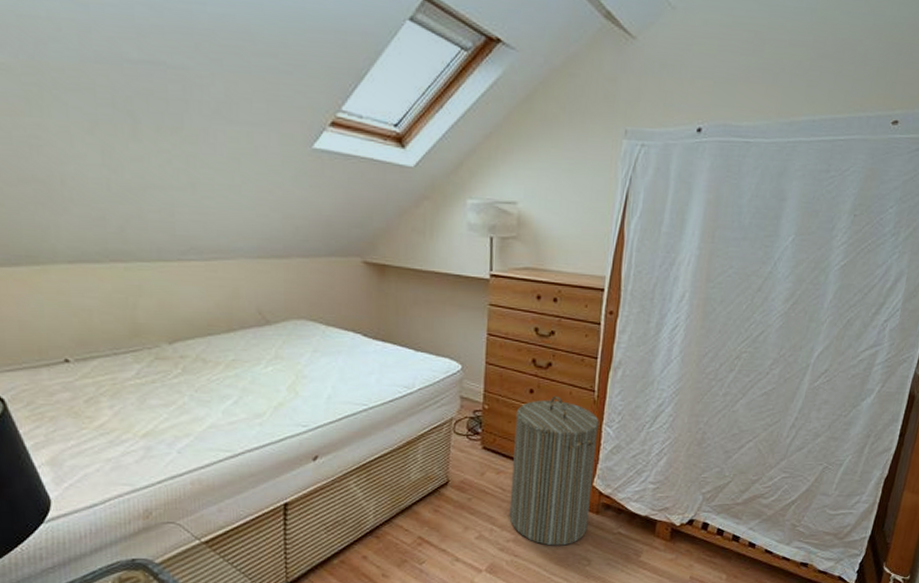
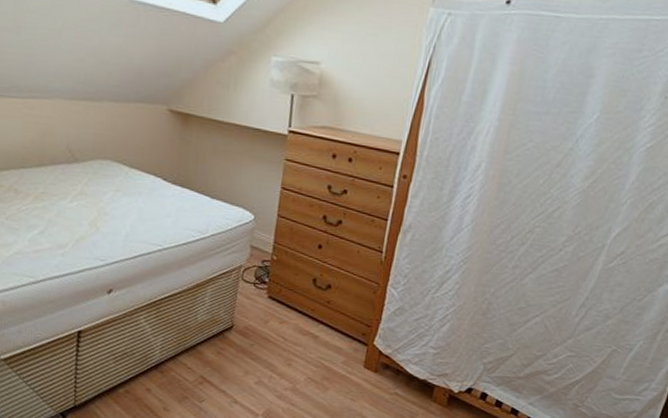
laundry hamper: present [509,396,599,546] -> none [289,253,385,400]

